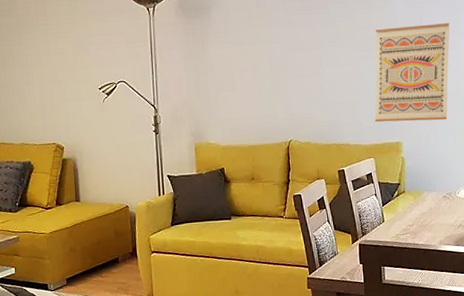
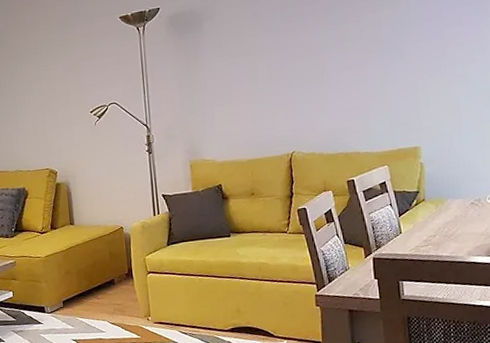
wall art: present [375,23,450,122] -> none [386,14,474,127]

